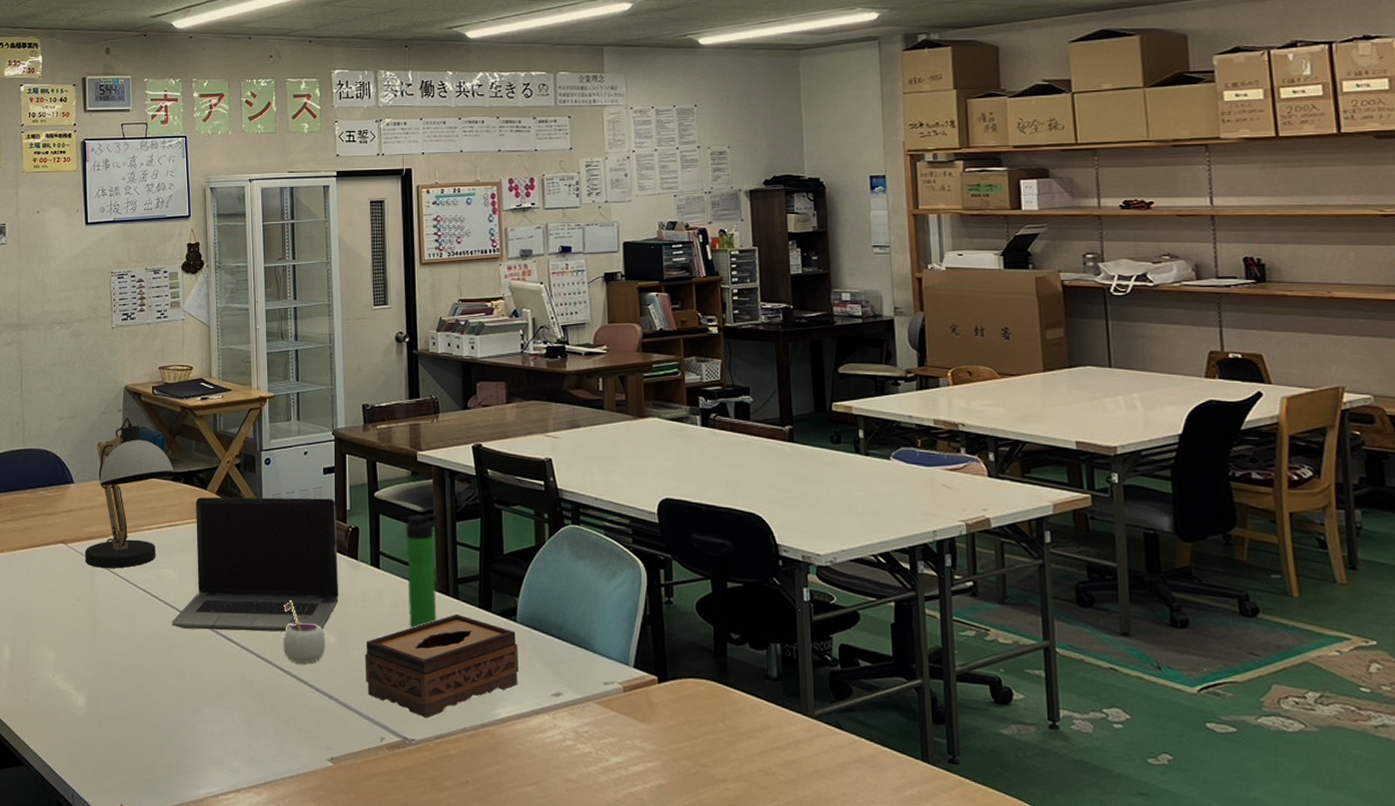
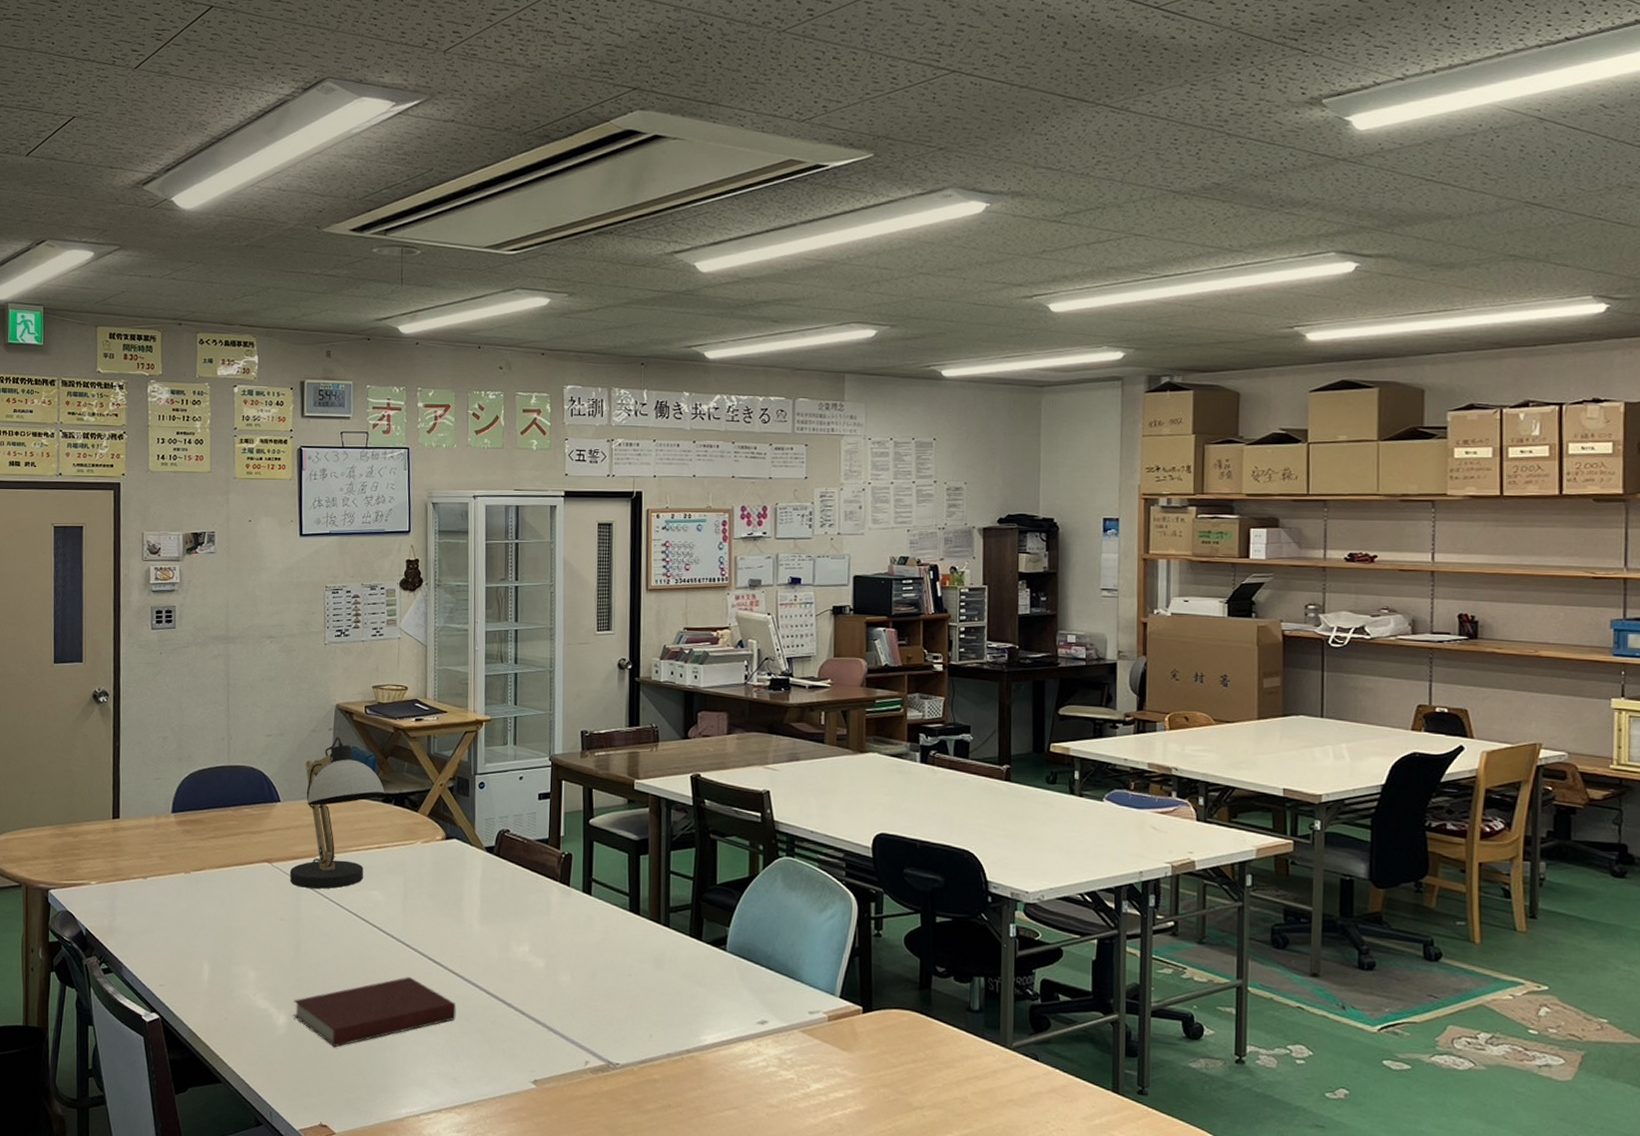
notebook: none [92,655,251,728] -> present [293,977,456,1048]
laptop computer: present [172,497,339,632] -> none [378,819,550,956]
mug: present [282,599,326,663] -> none [490,924,534,987]
tissue box: present [364,613,519,718] -> none [572,941,727,1043]
bottle: present [406,514,442,629] -> none [618,842,657,955]

